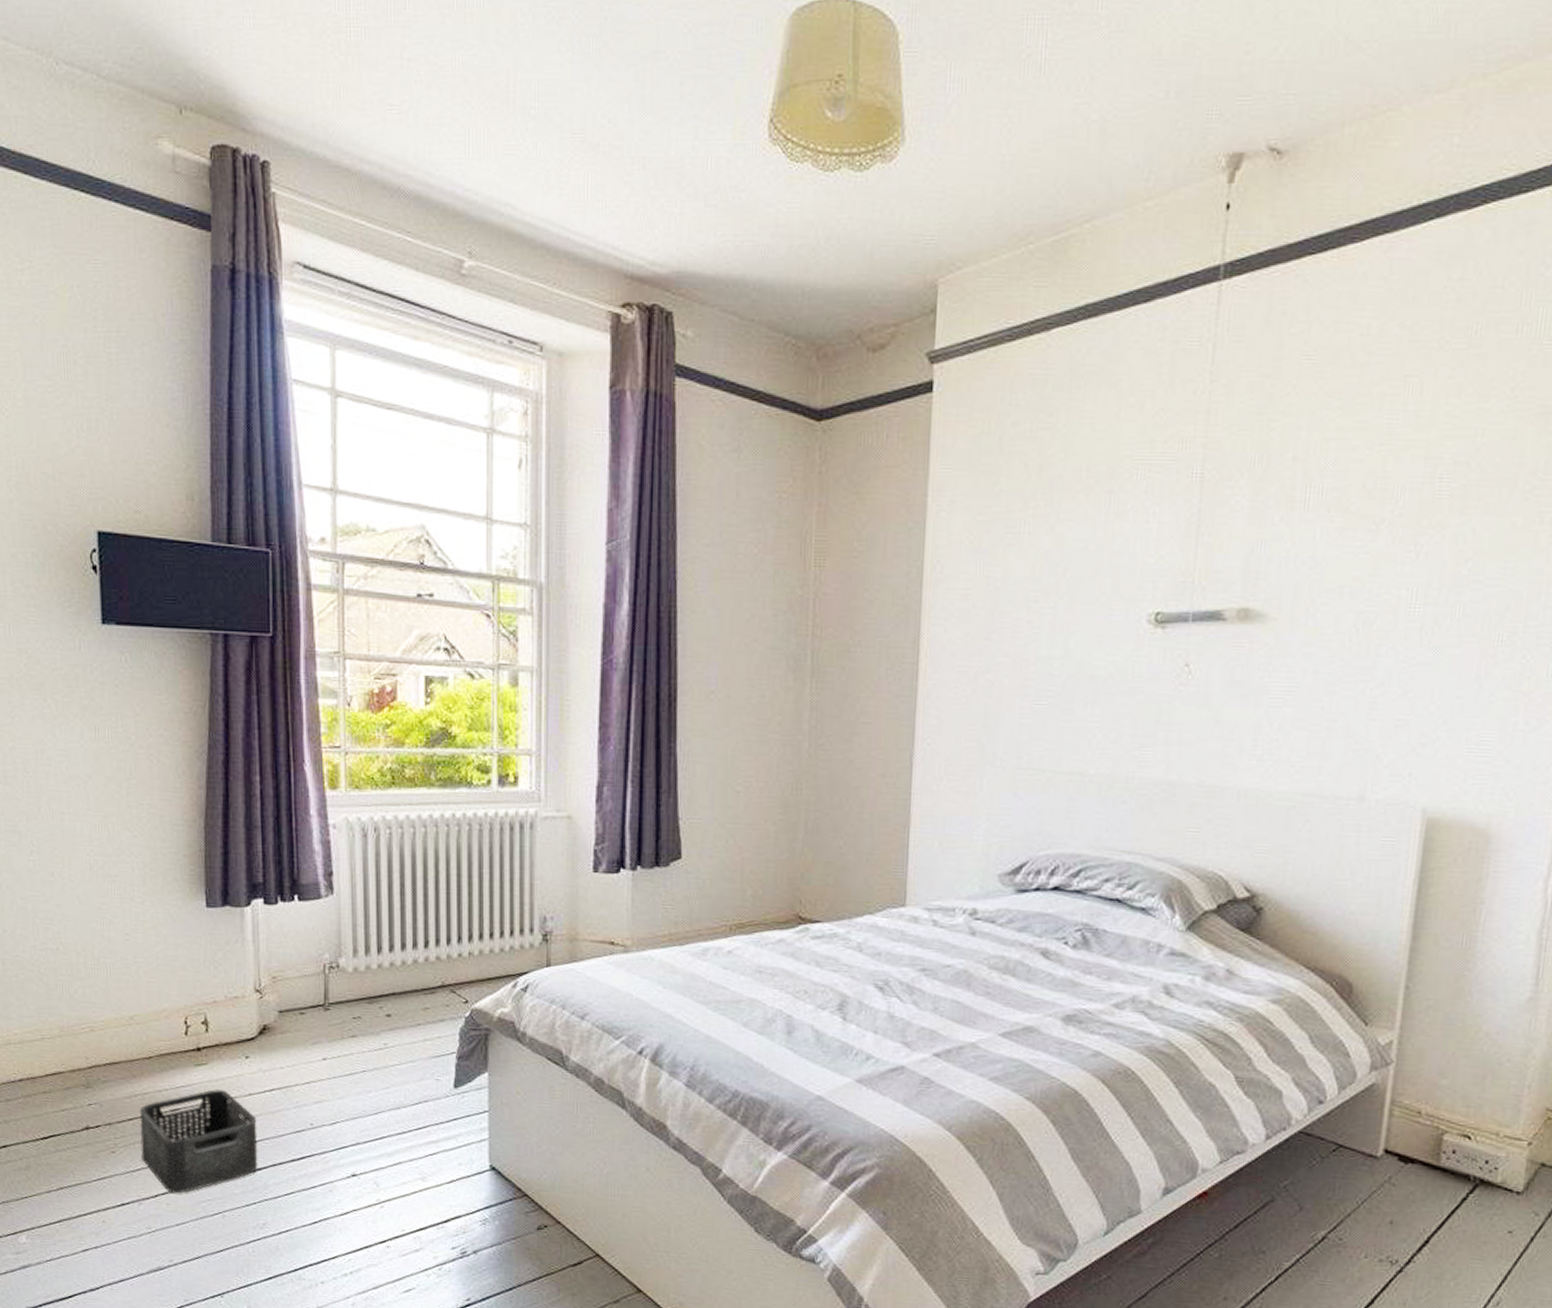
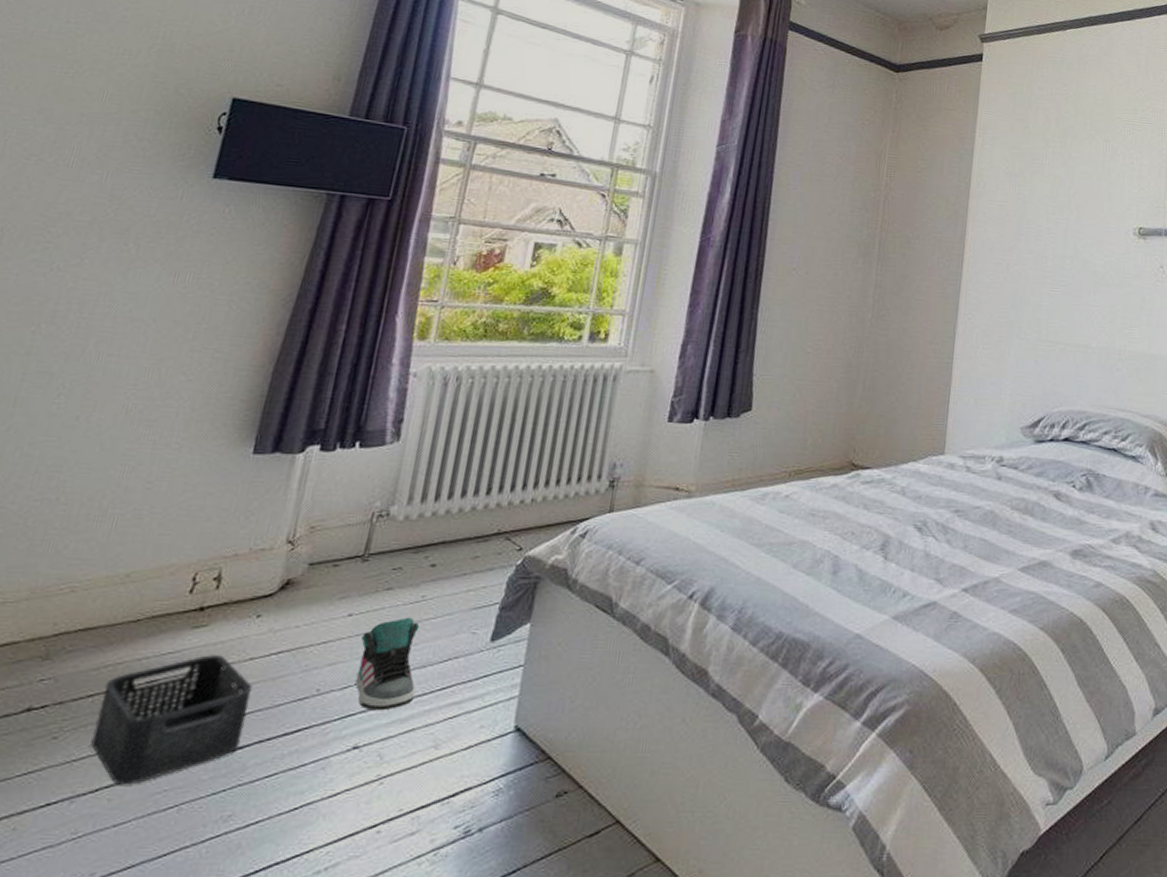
sneaker: none [339,1062,396,1145] -> present [356,617,420,711]

